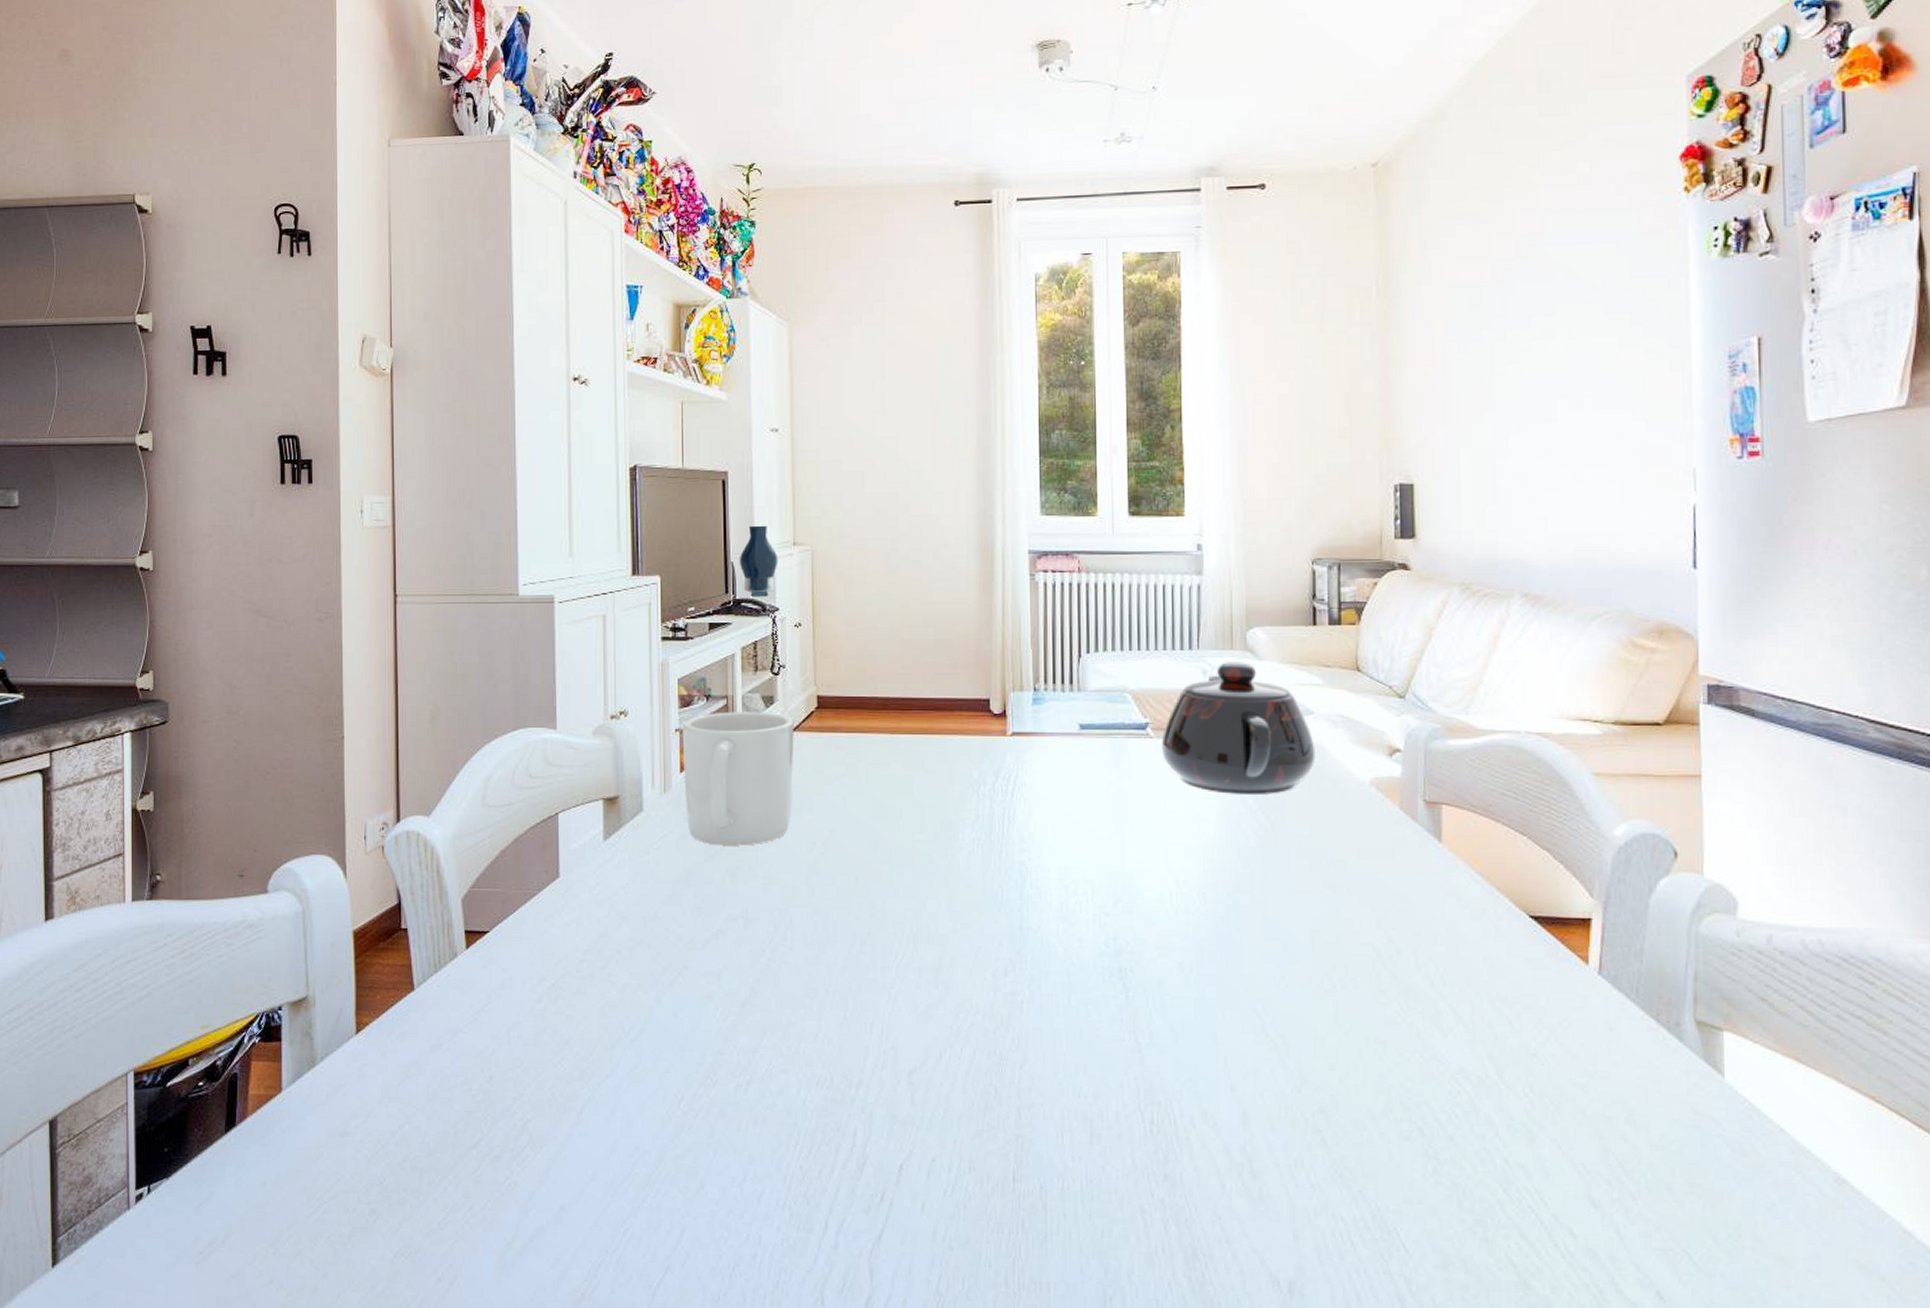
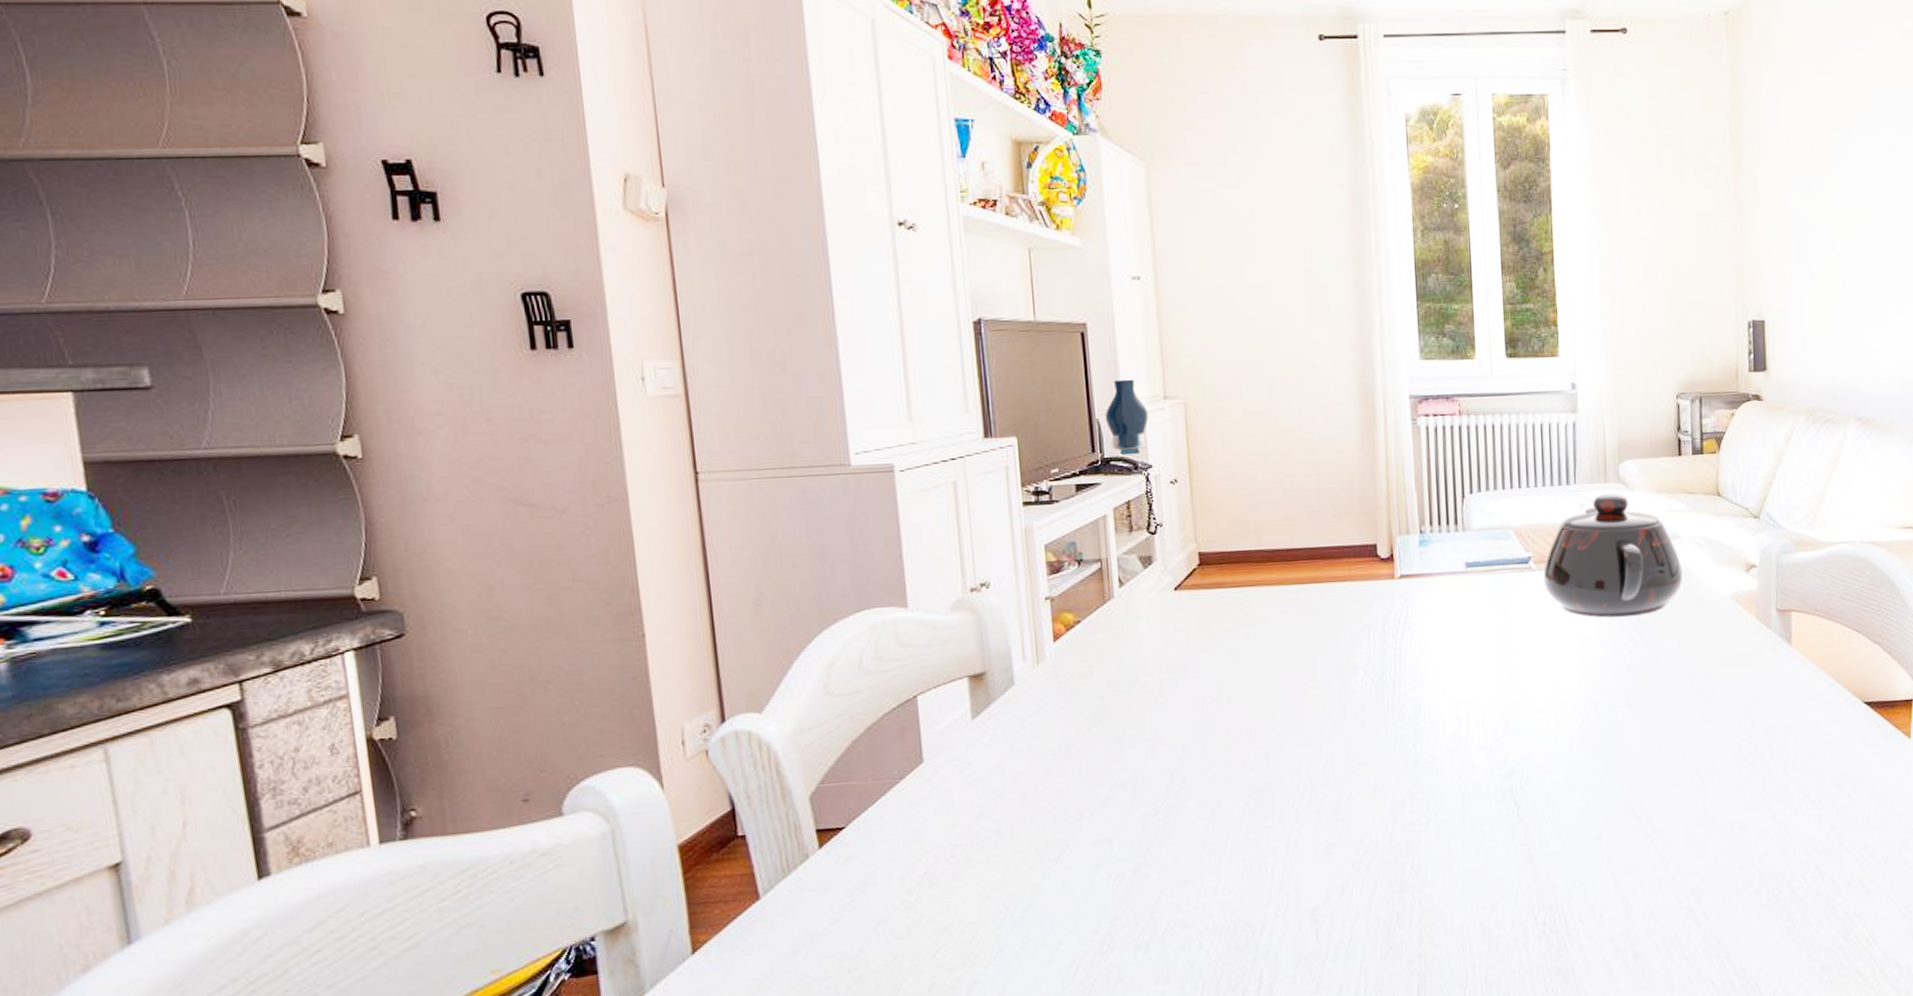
mug: present [682,712,794,846] -> none [1052,572,1179,713]

